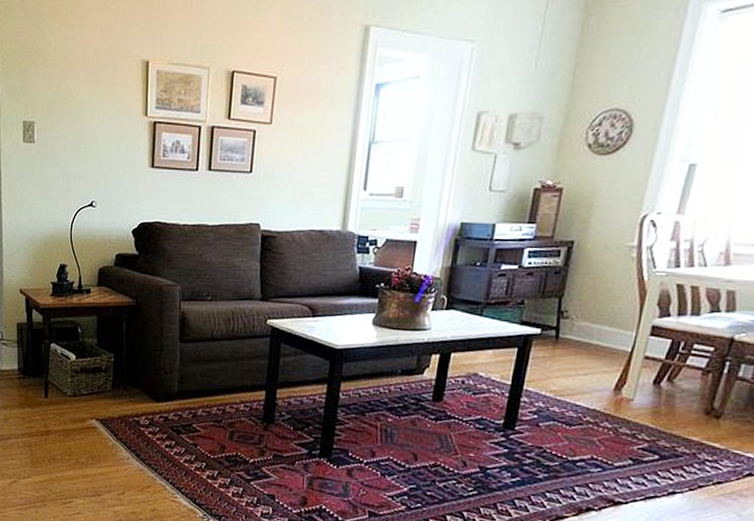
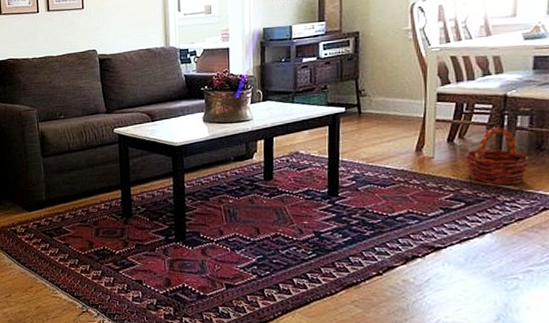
basket: none [669,374,745,442] -> present [465,127,529,184]

